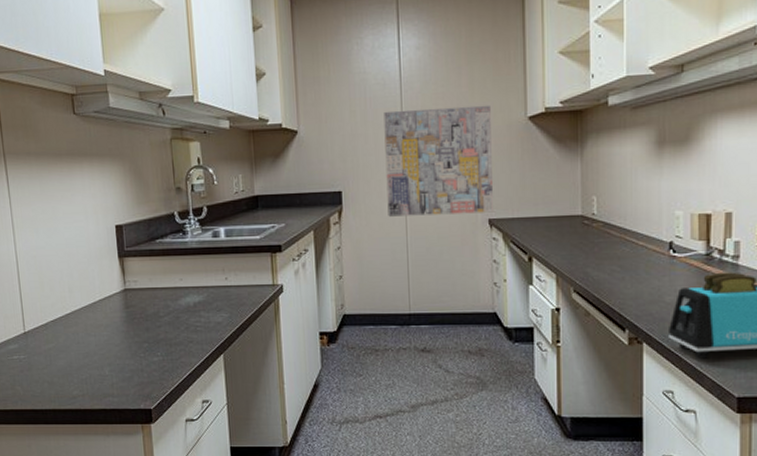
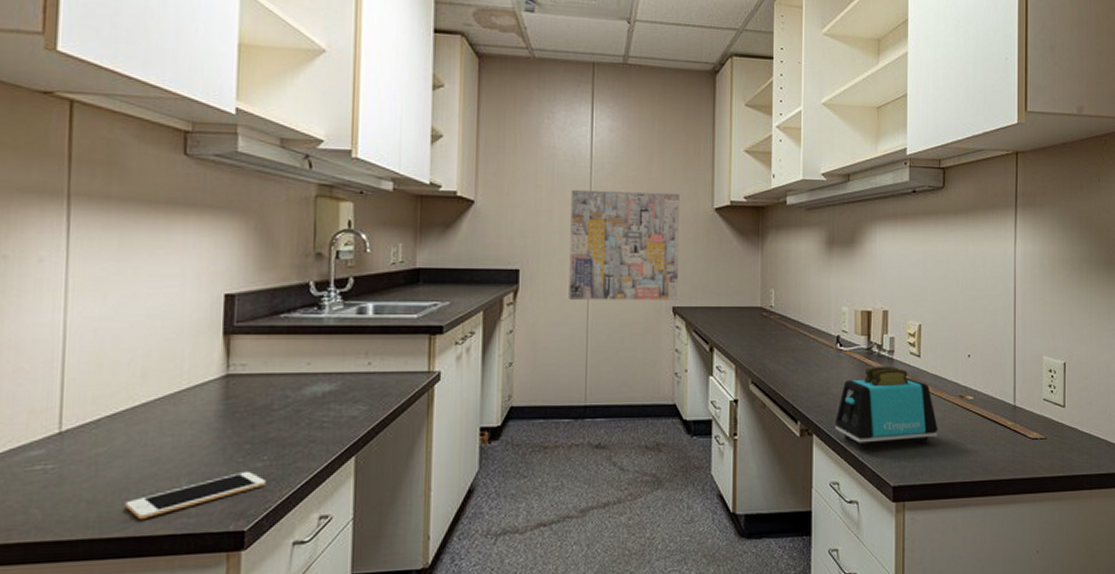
cell phone: none [71,363,163,398] -> present [125,470,267,520]

